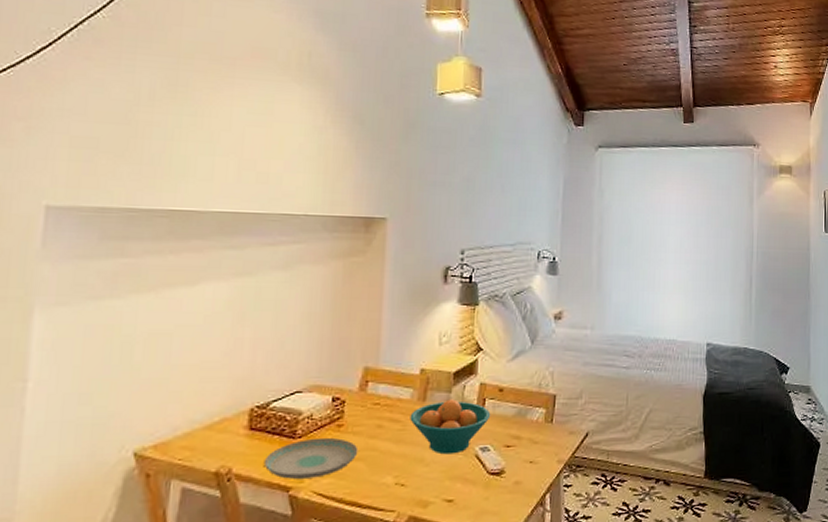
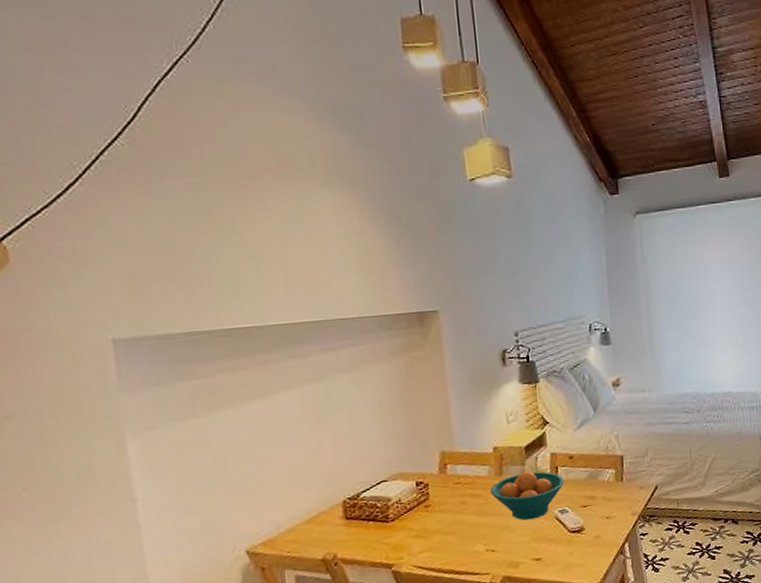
plate: present [263,437,358,479] -> none [364,517,448,558]

